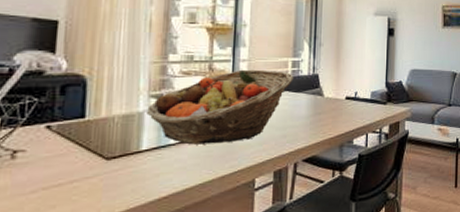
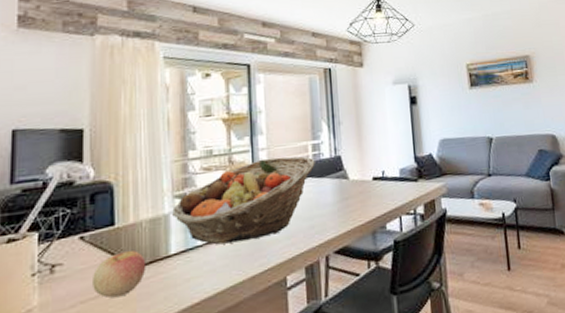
apple: none [57,144,116,187] -> present [93,251,146,298]

